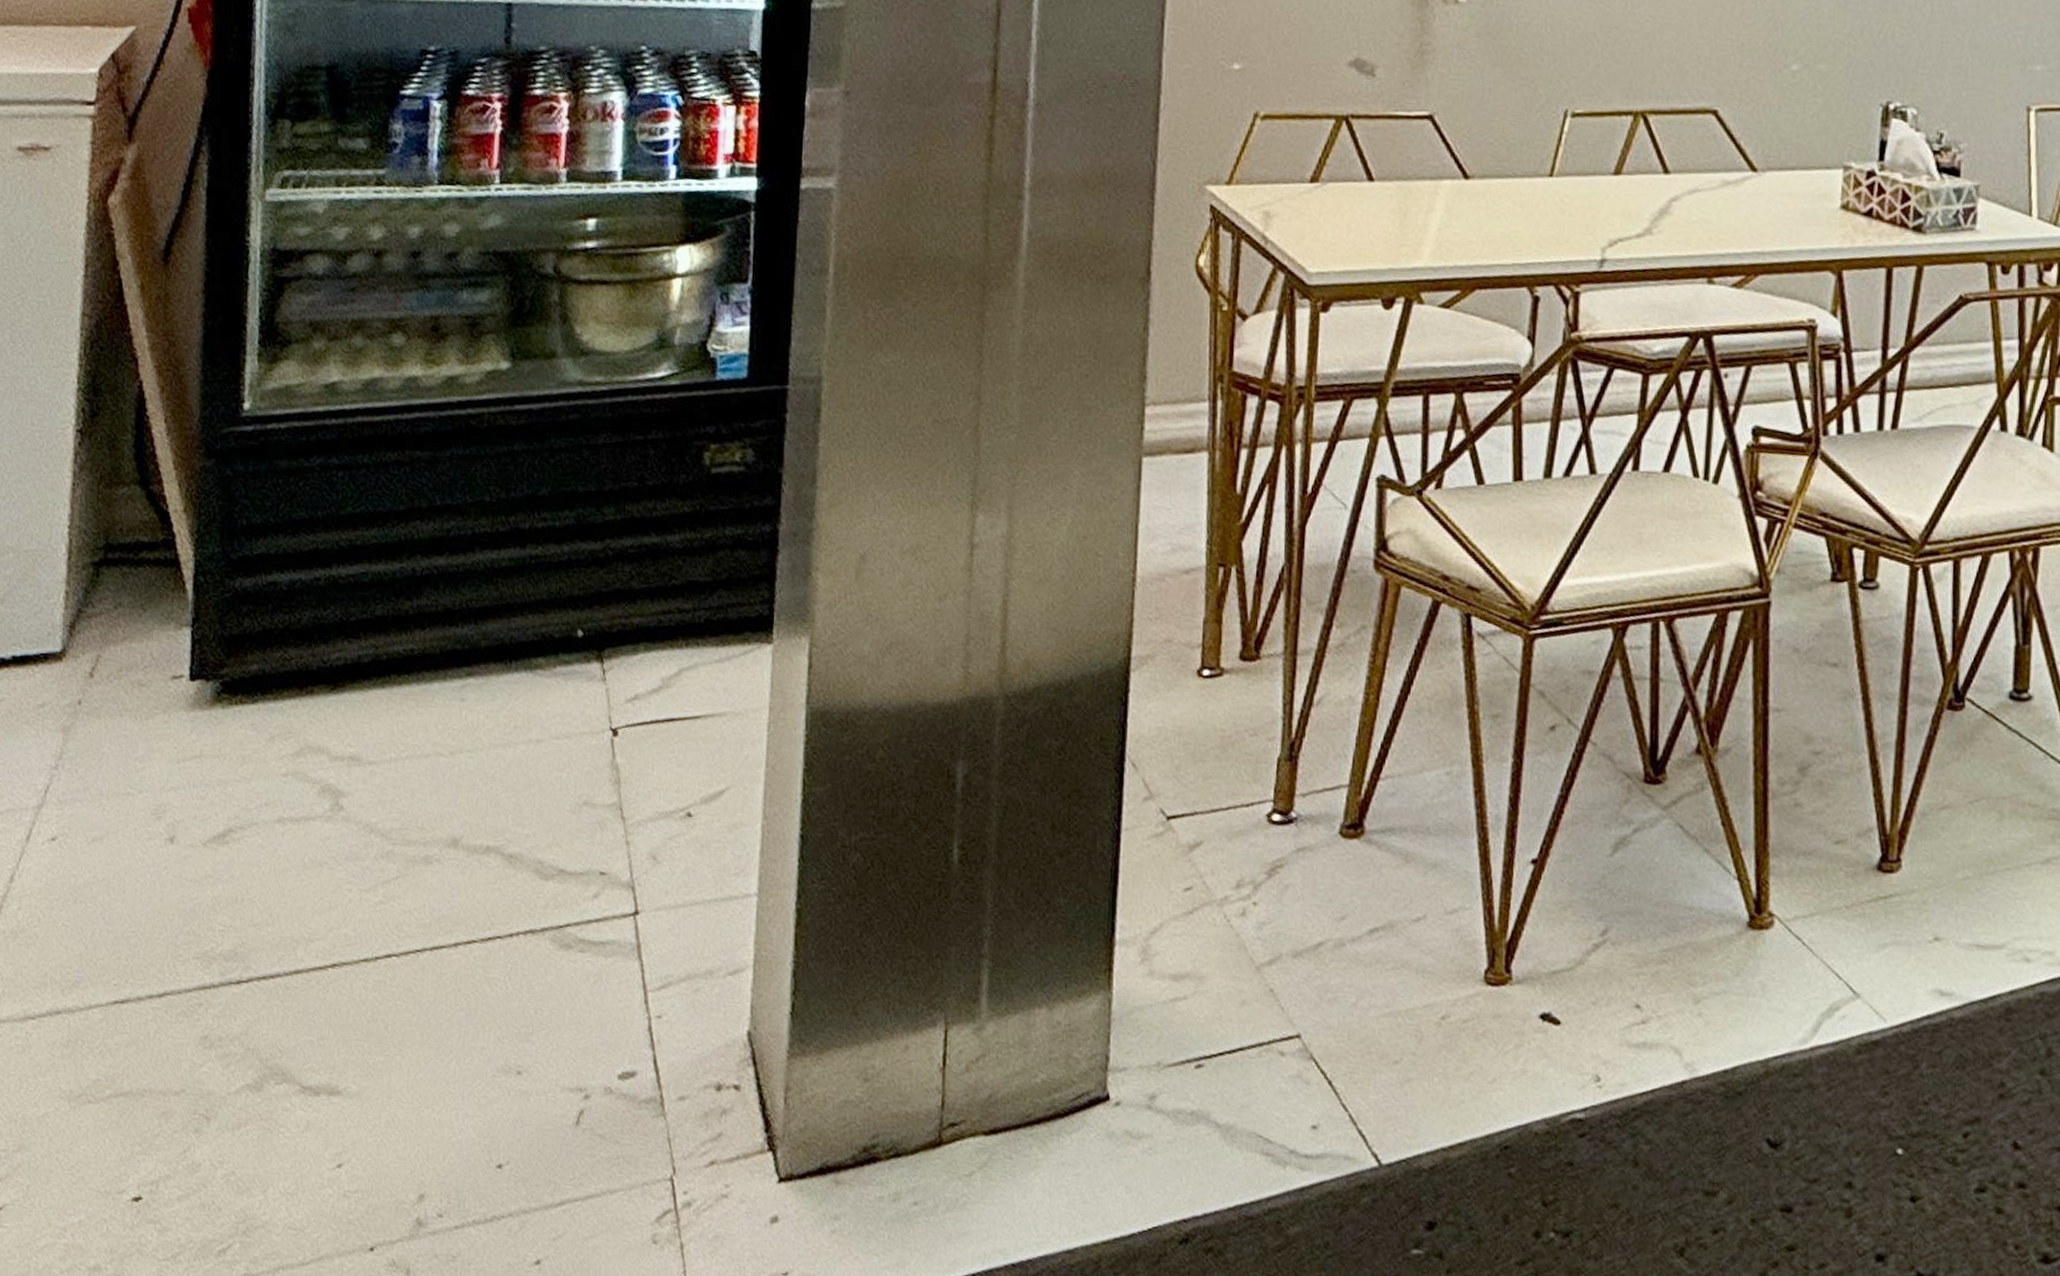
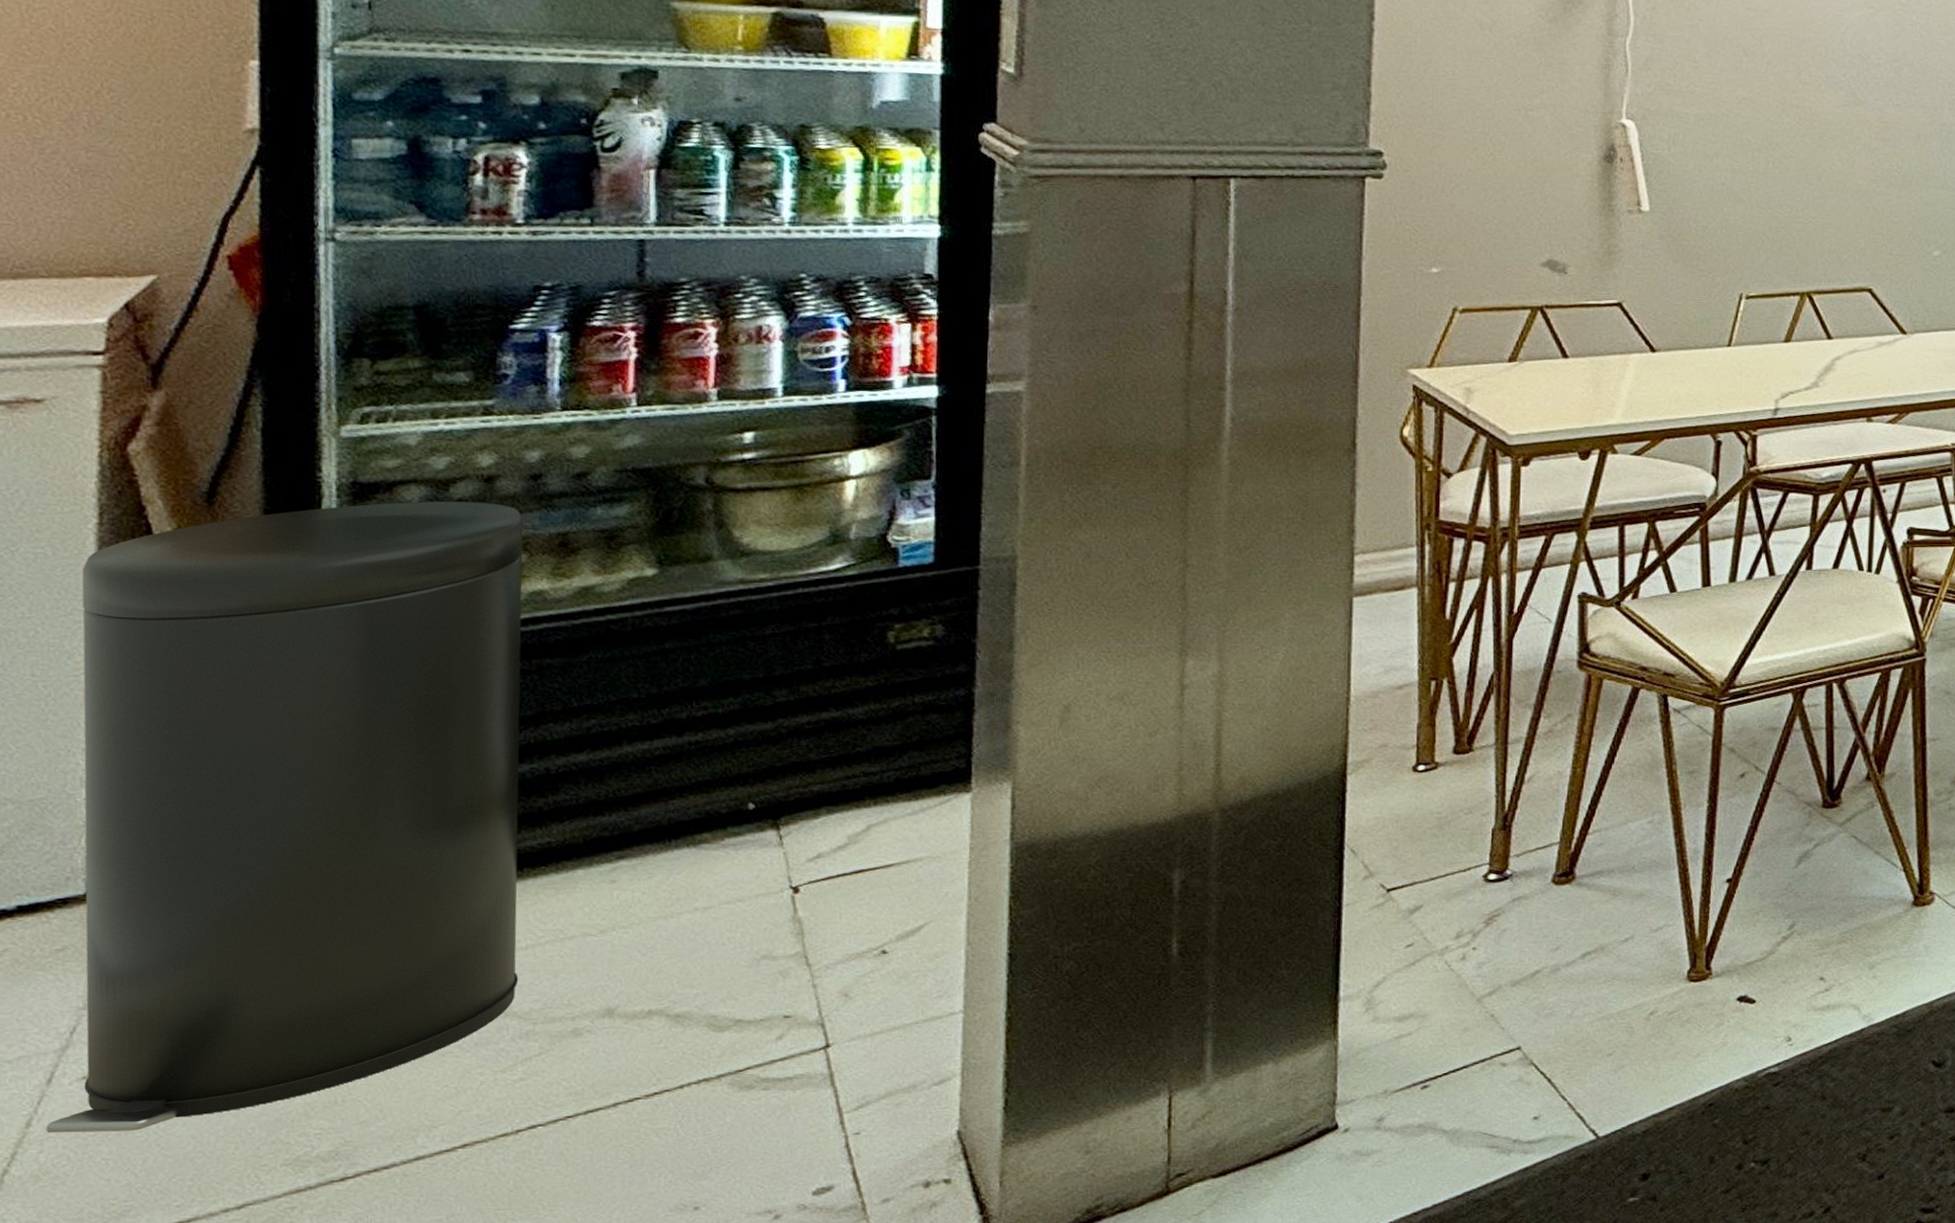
pedal bin: none [24,272,404,901] -> present [45,501,524,1133]

